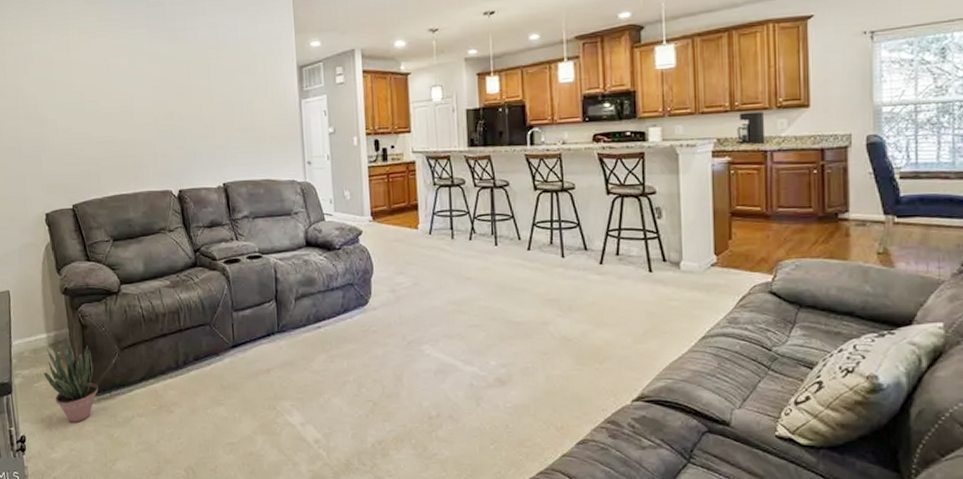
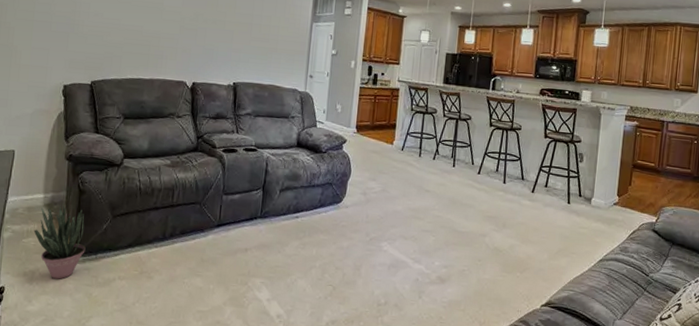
coffee maker: present [737,111,766,145] -> none [644,89,666,116]

